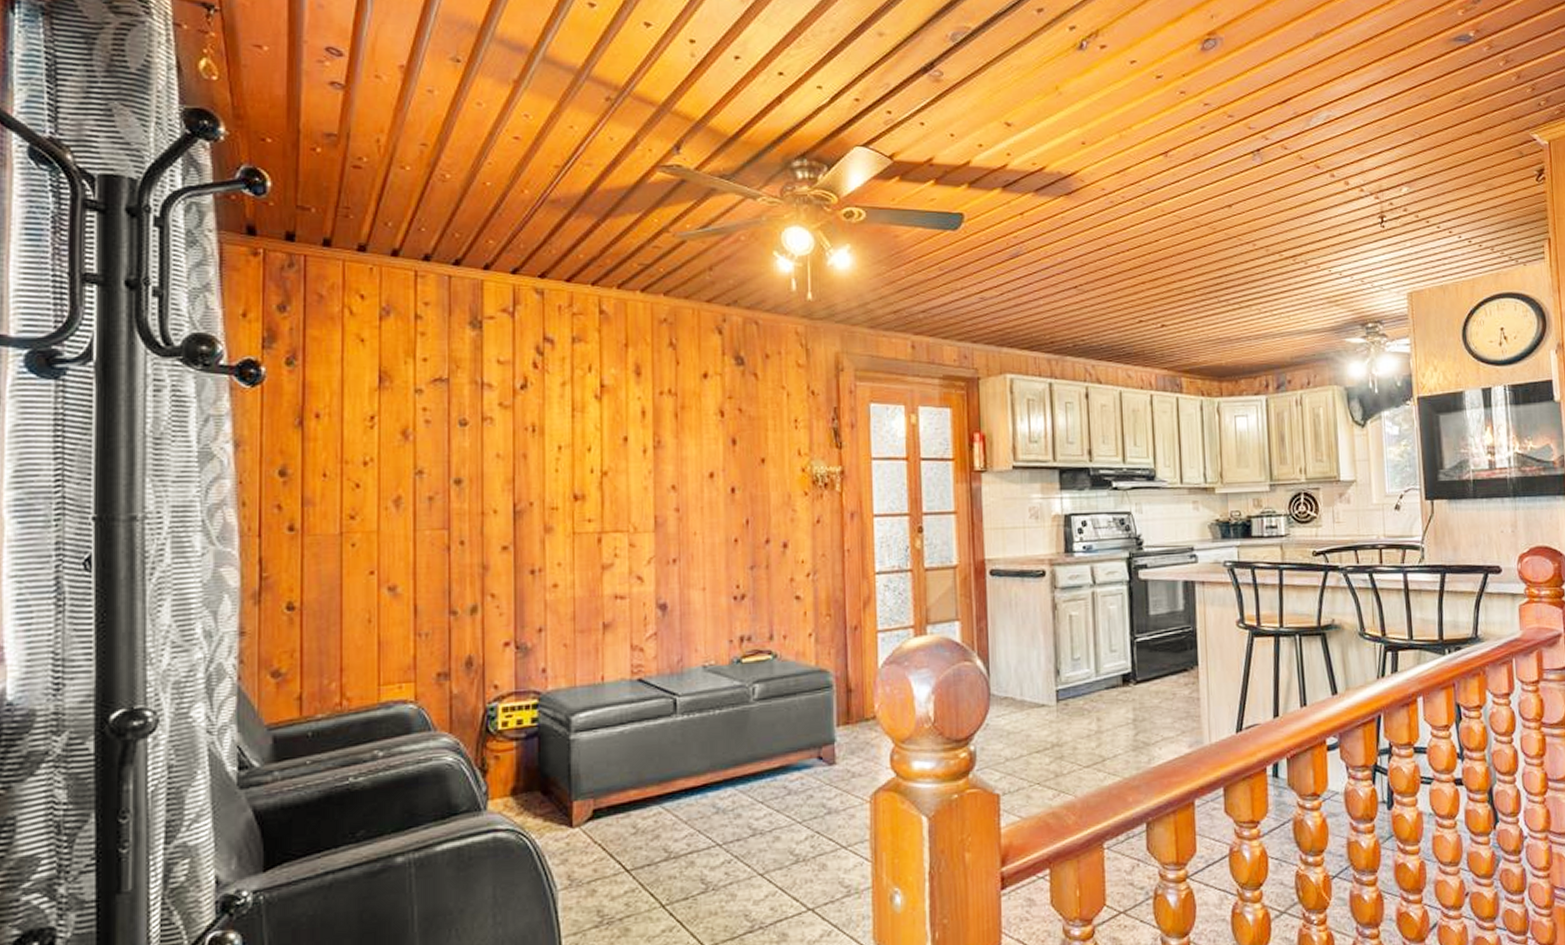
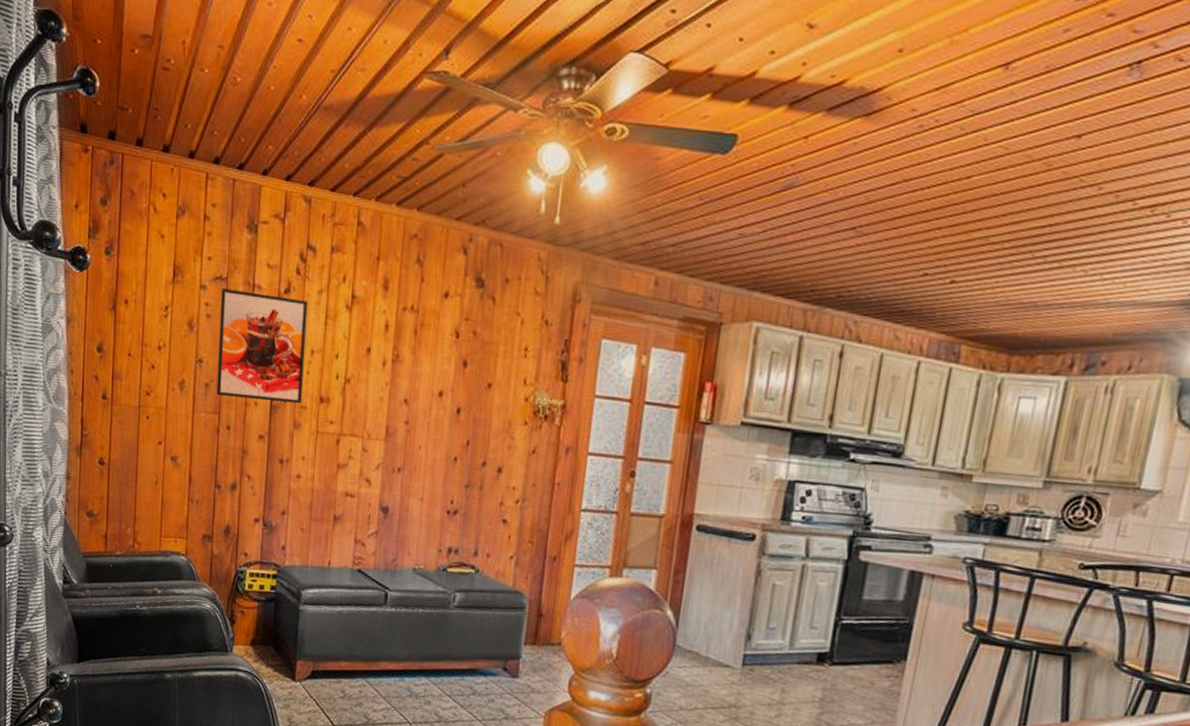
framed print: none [443,390,553,509] -> present [216,288,308,404]

